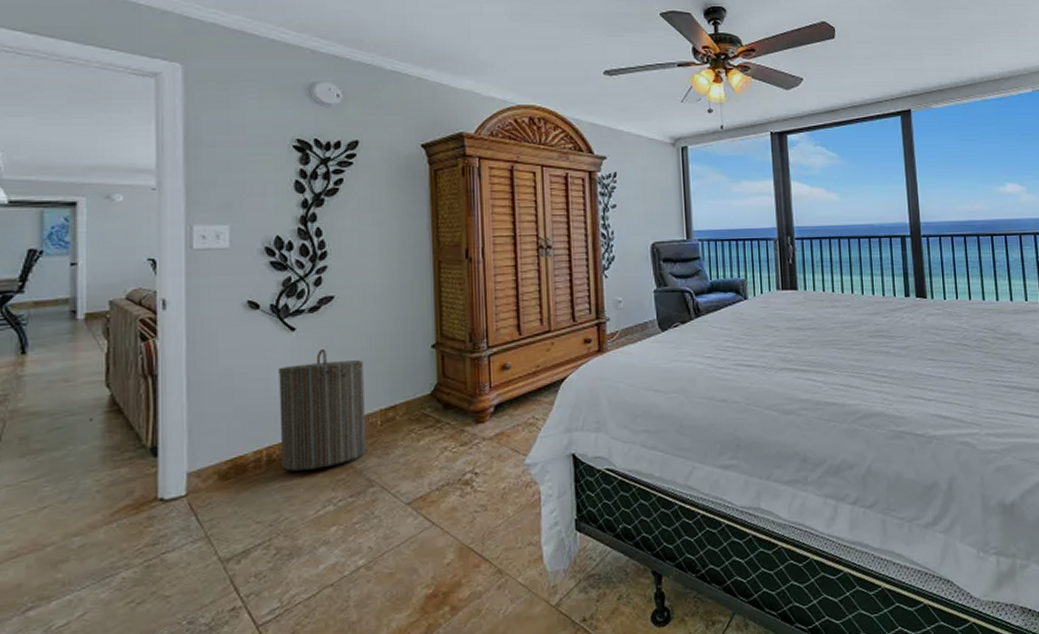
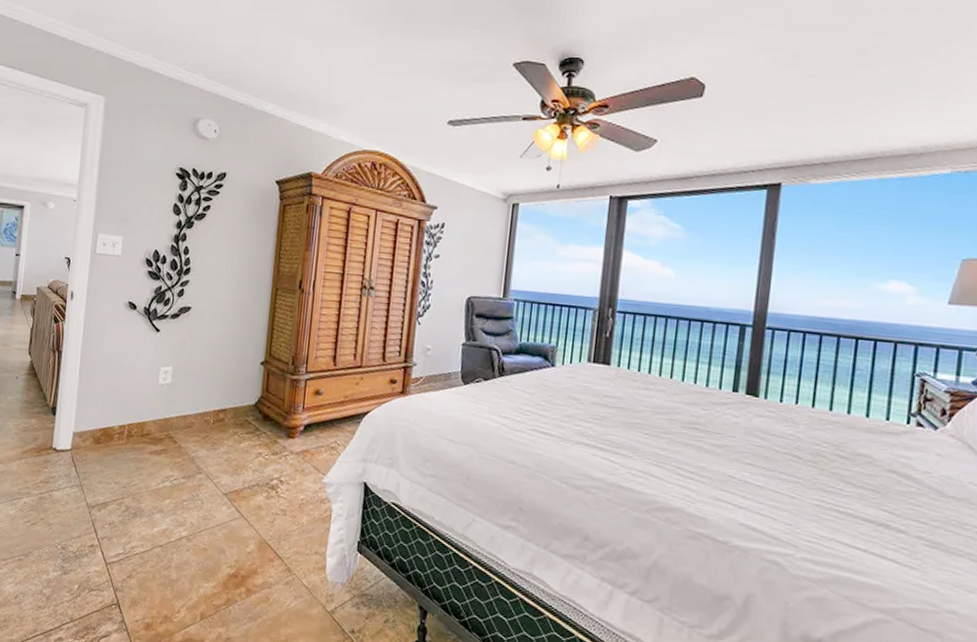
laundry hamper: present [279,348,367,471] -> none [137,350,206,450]

